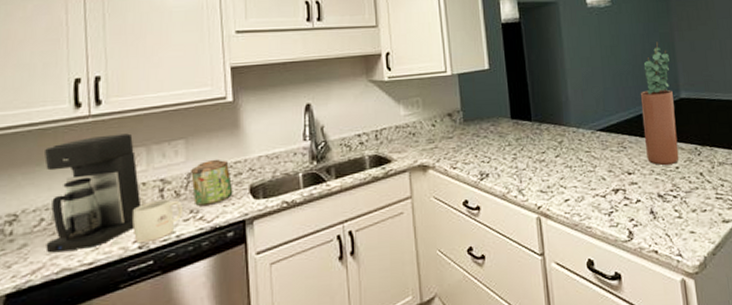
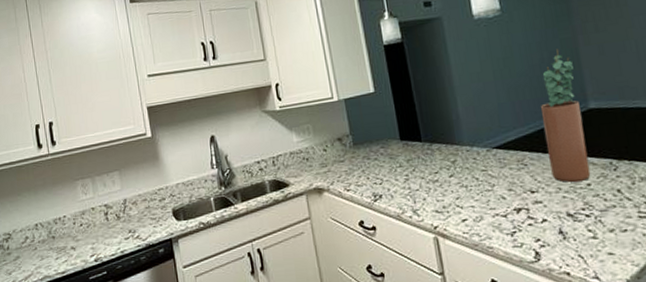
coffee maker: present [44,133,142,254] -> none [22,167,93,264]
mug: present [132,199,184,244] -> none [88,221,124,258]
canister: present [191,159,233,206] -> none [126,187,160,227]

